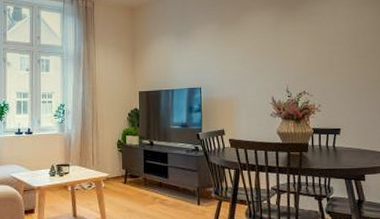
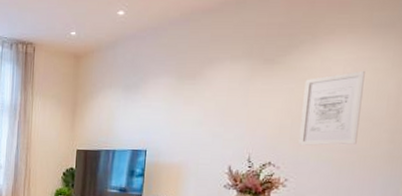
wall art: none [321,13,368,75] -> present [298,70,365,146]

